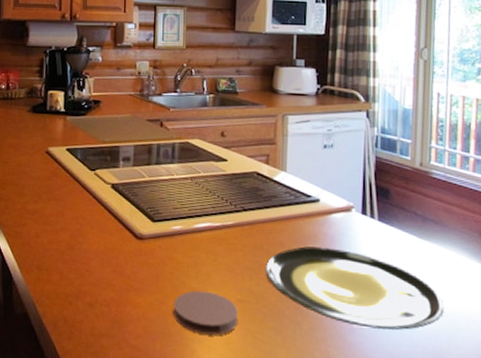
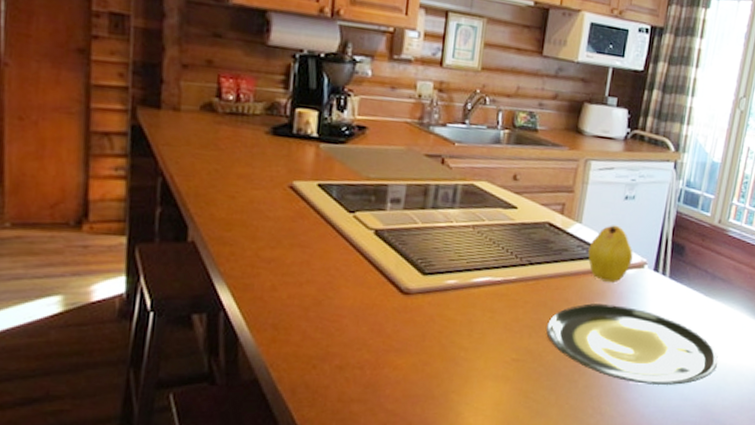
coaster: present [173,290,238,335] -> none [438,350,512,396]
fruit: none [296,172,339,226] -> present [588,225,633,282]

